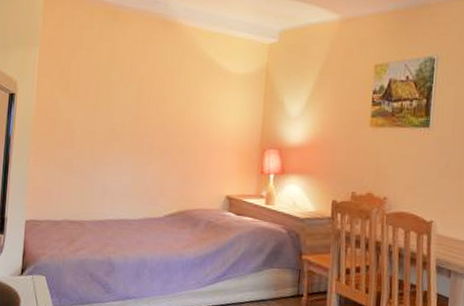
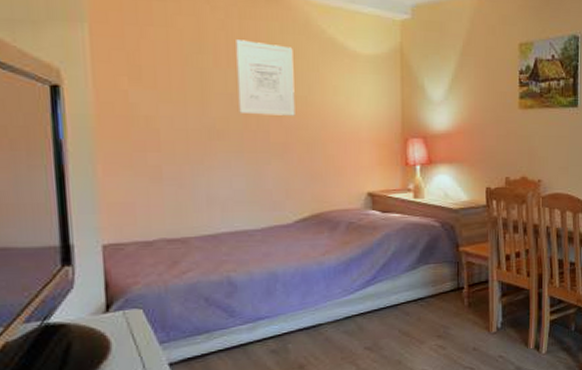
wall art: none [133,60,179,124] -> present [236,40,295,116]

